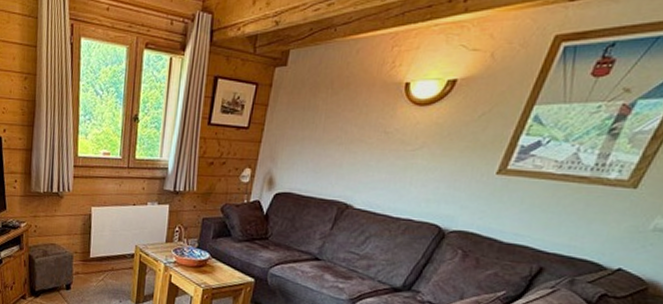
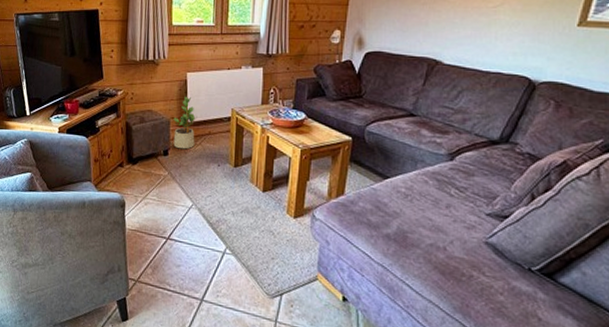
potted plant: none [76,231,101,284] -> present [173,96,197,150]

